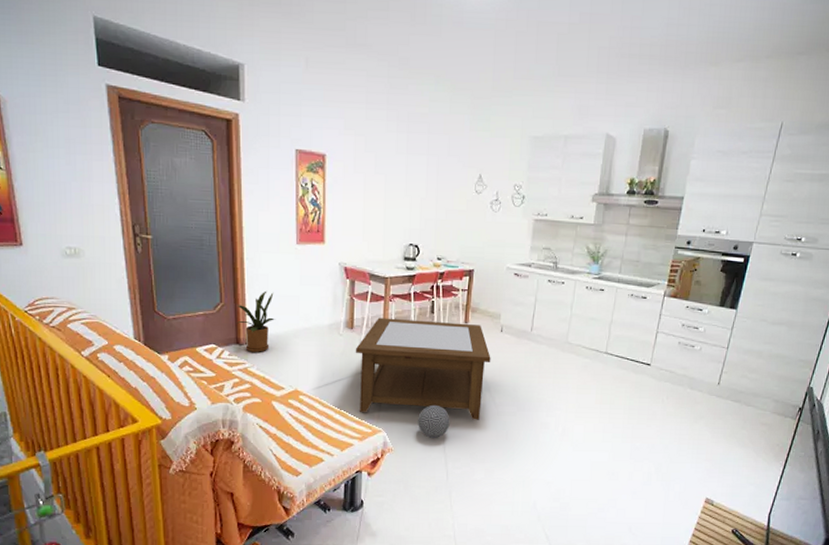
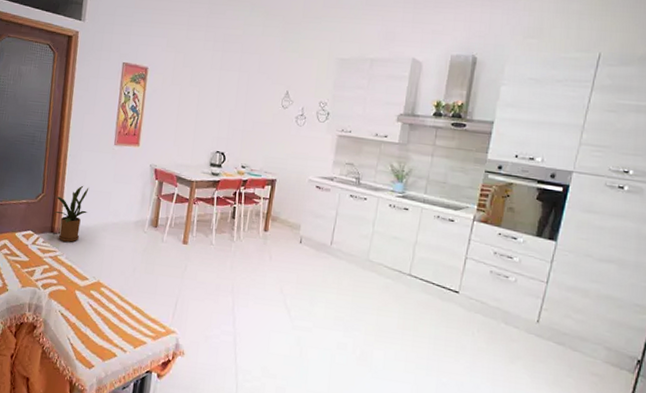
coffee table: present [355,317,491,420] -> none [156,219,289,332]
decorative ball: present [418,404,450,438] -> none [211,310,244,346]

